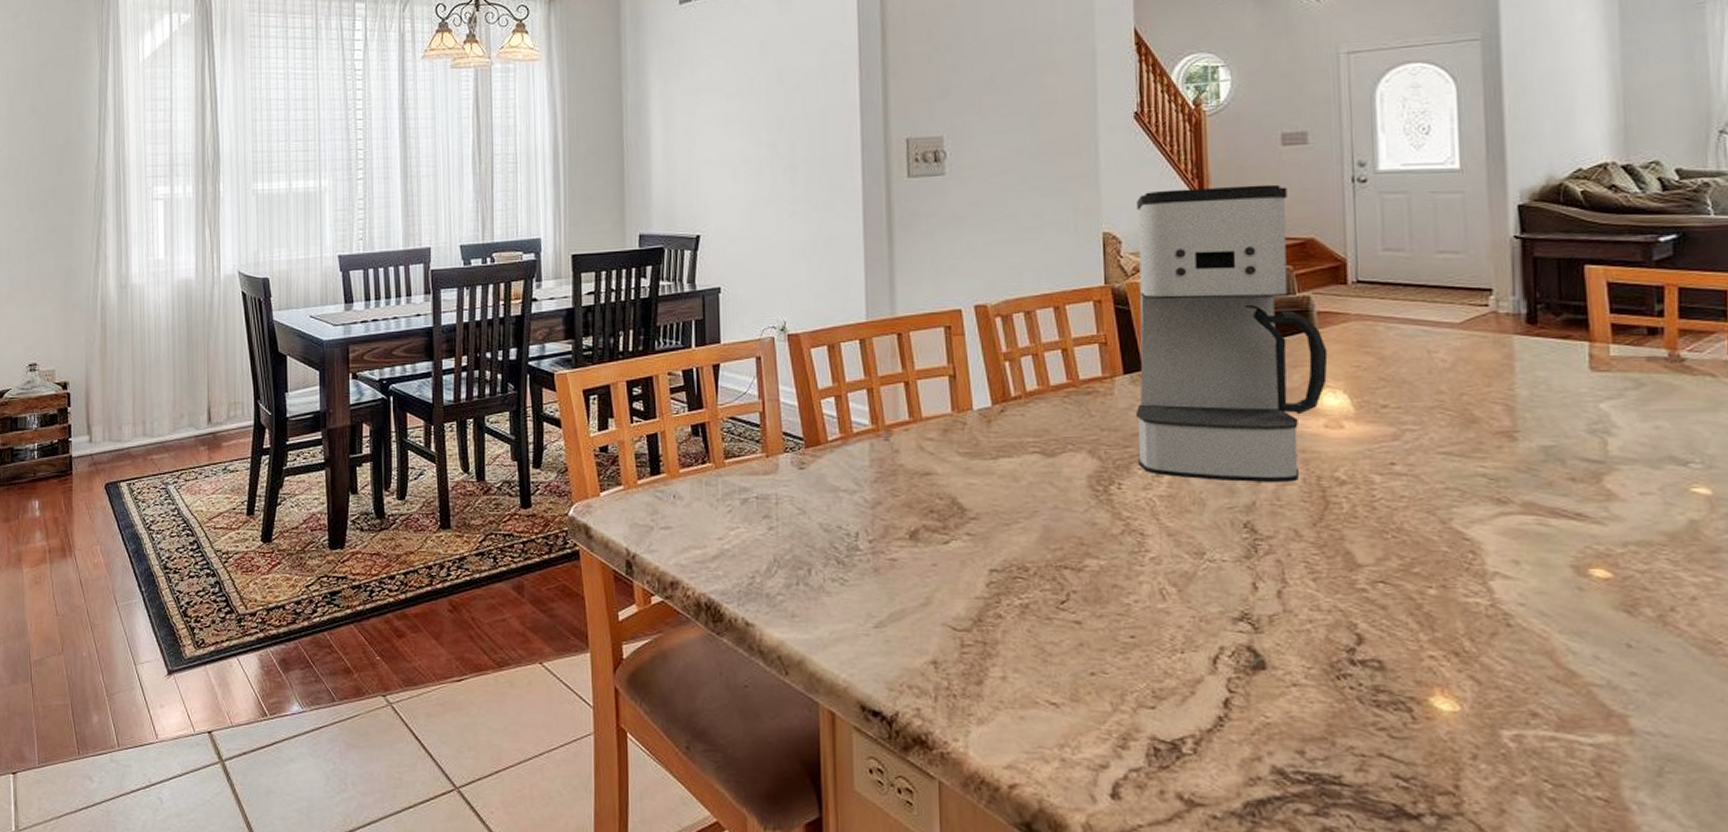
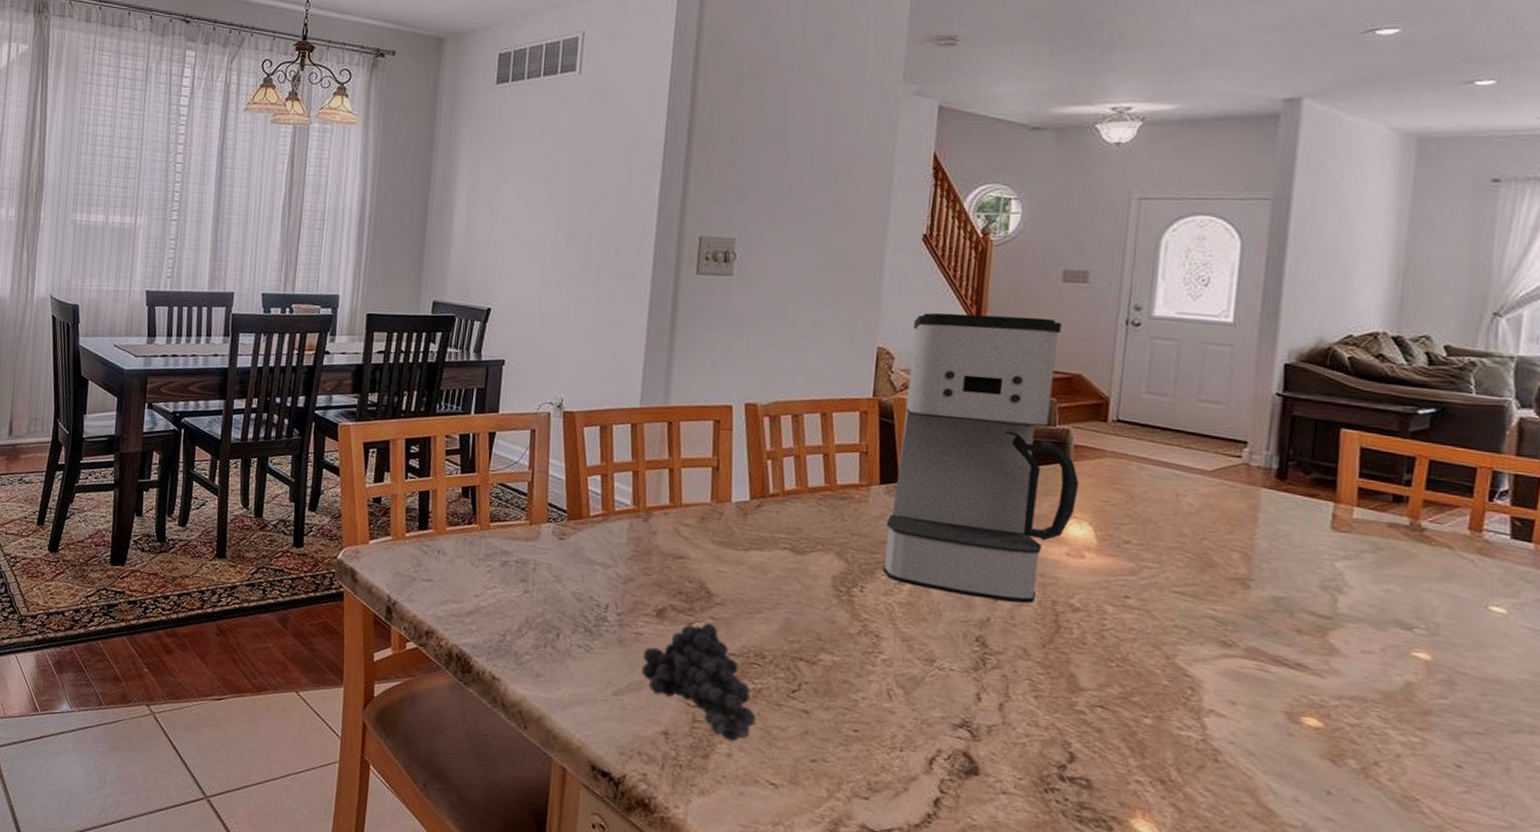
fruit: none [901,539,1028,663] -> present [641,622,756,742]

